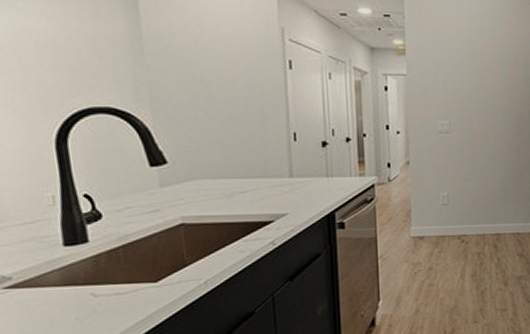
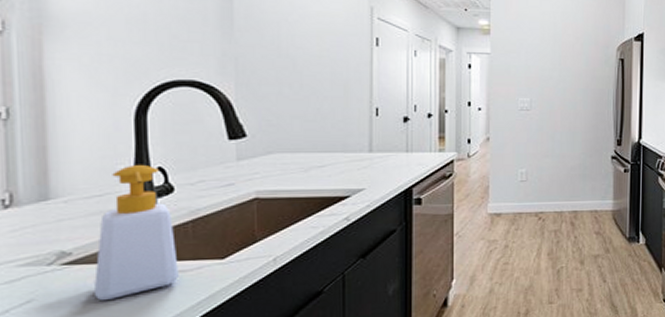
soap bottle: none [35,191,116,321] -> present [94,164,179,300]

